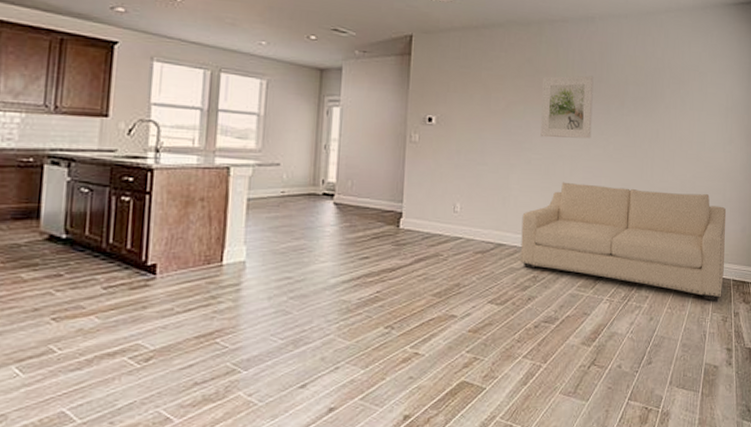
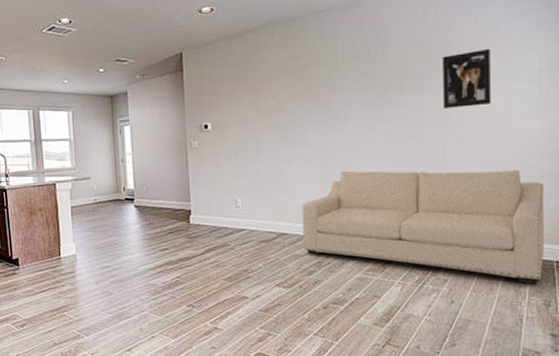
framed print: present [540,75,594,139] -> none [312,61,369,130]
wall art: none [654,82,692,133] -> present [442,48,491,108]

